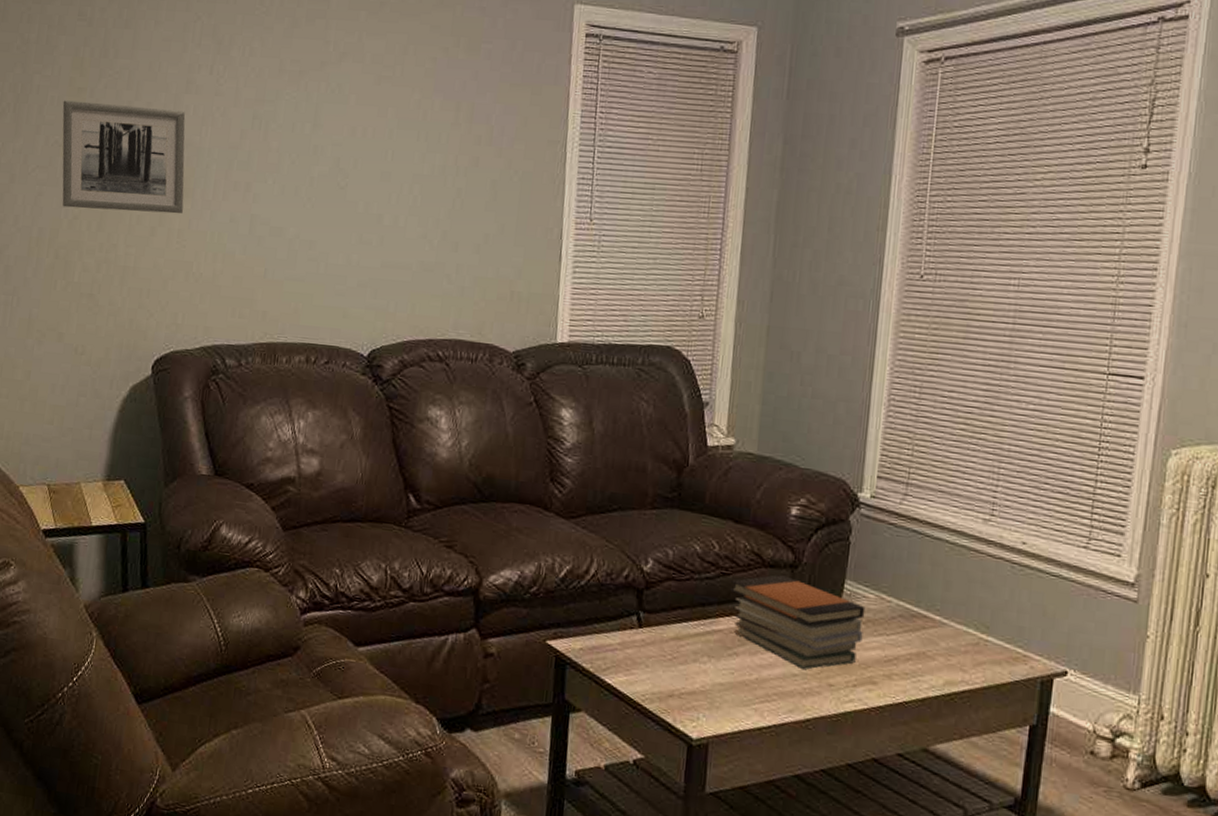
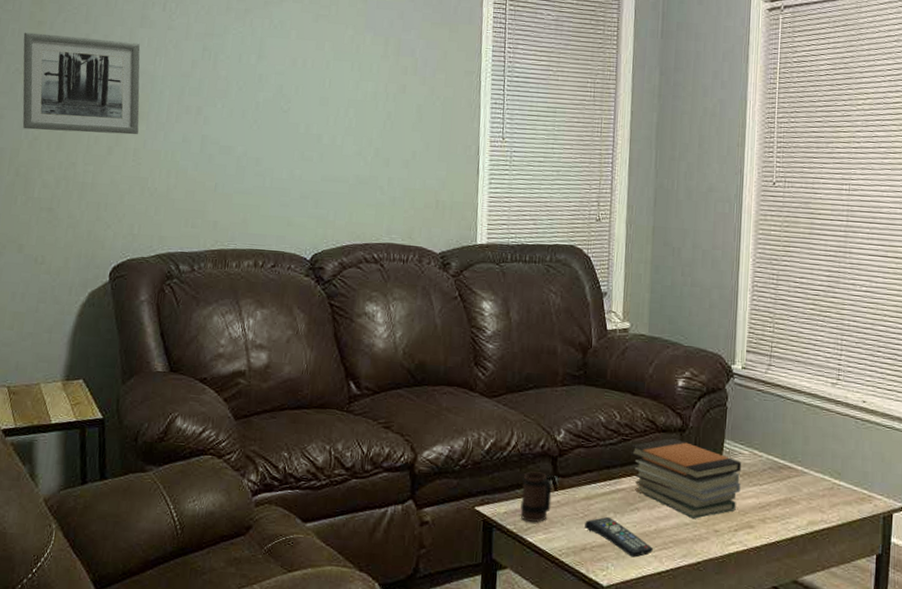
mug: none [598,604,637,663] -> present [520,471,552,523]
remote control: none [673,660,754,709] -> present [585,516,654,558]

